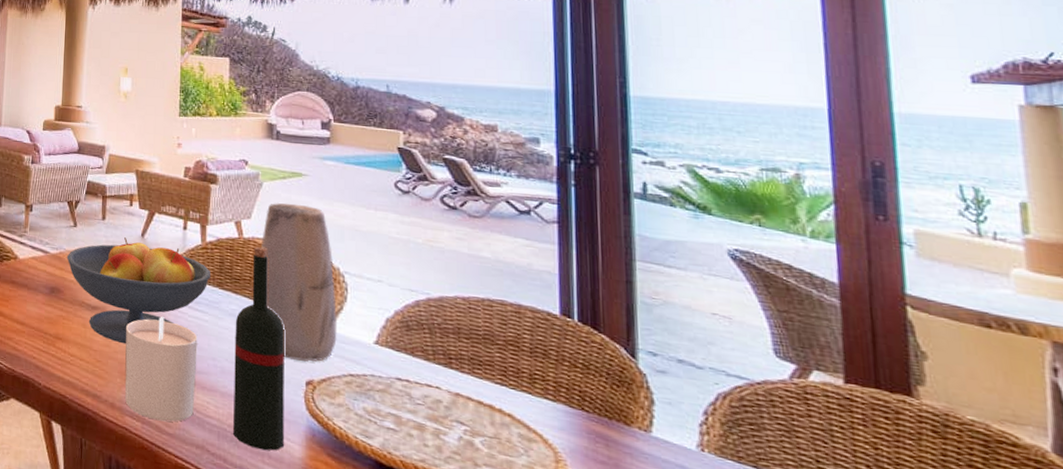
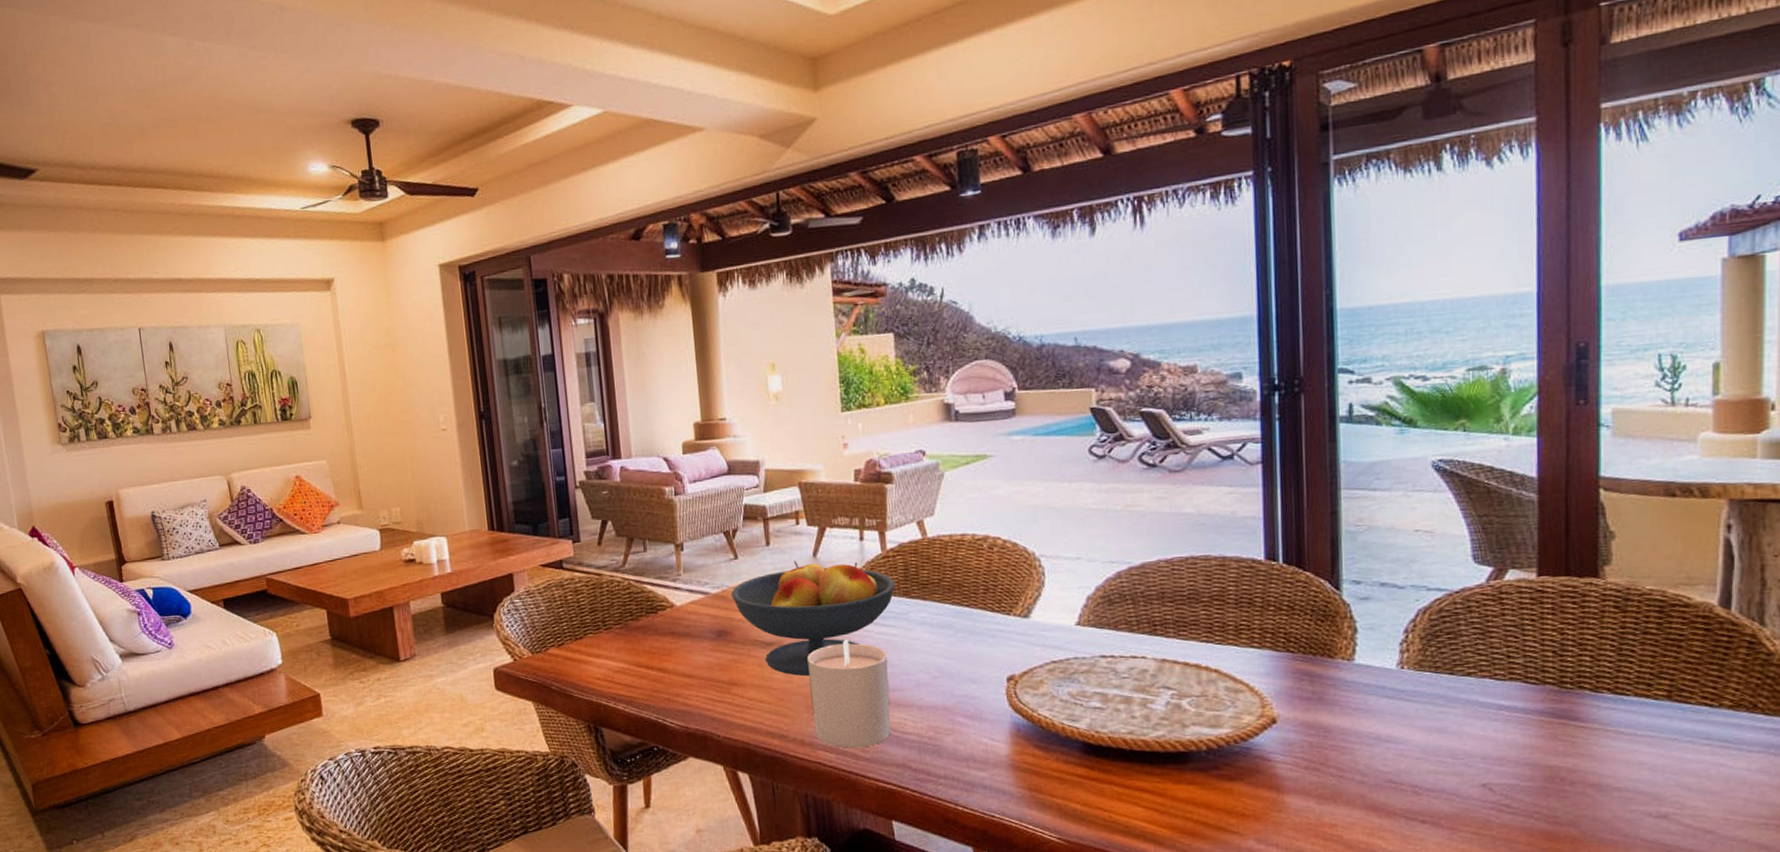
wine bottle: present [233,246,284,451] -> none [926,544,989,756]
vase: present [261,203,337,362] -> none [948,490,1037,658]

